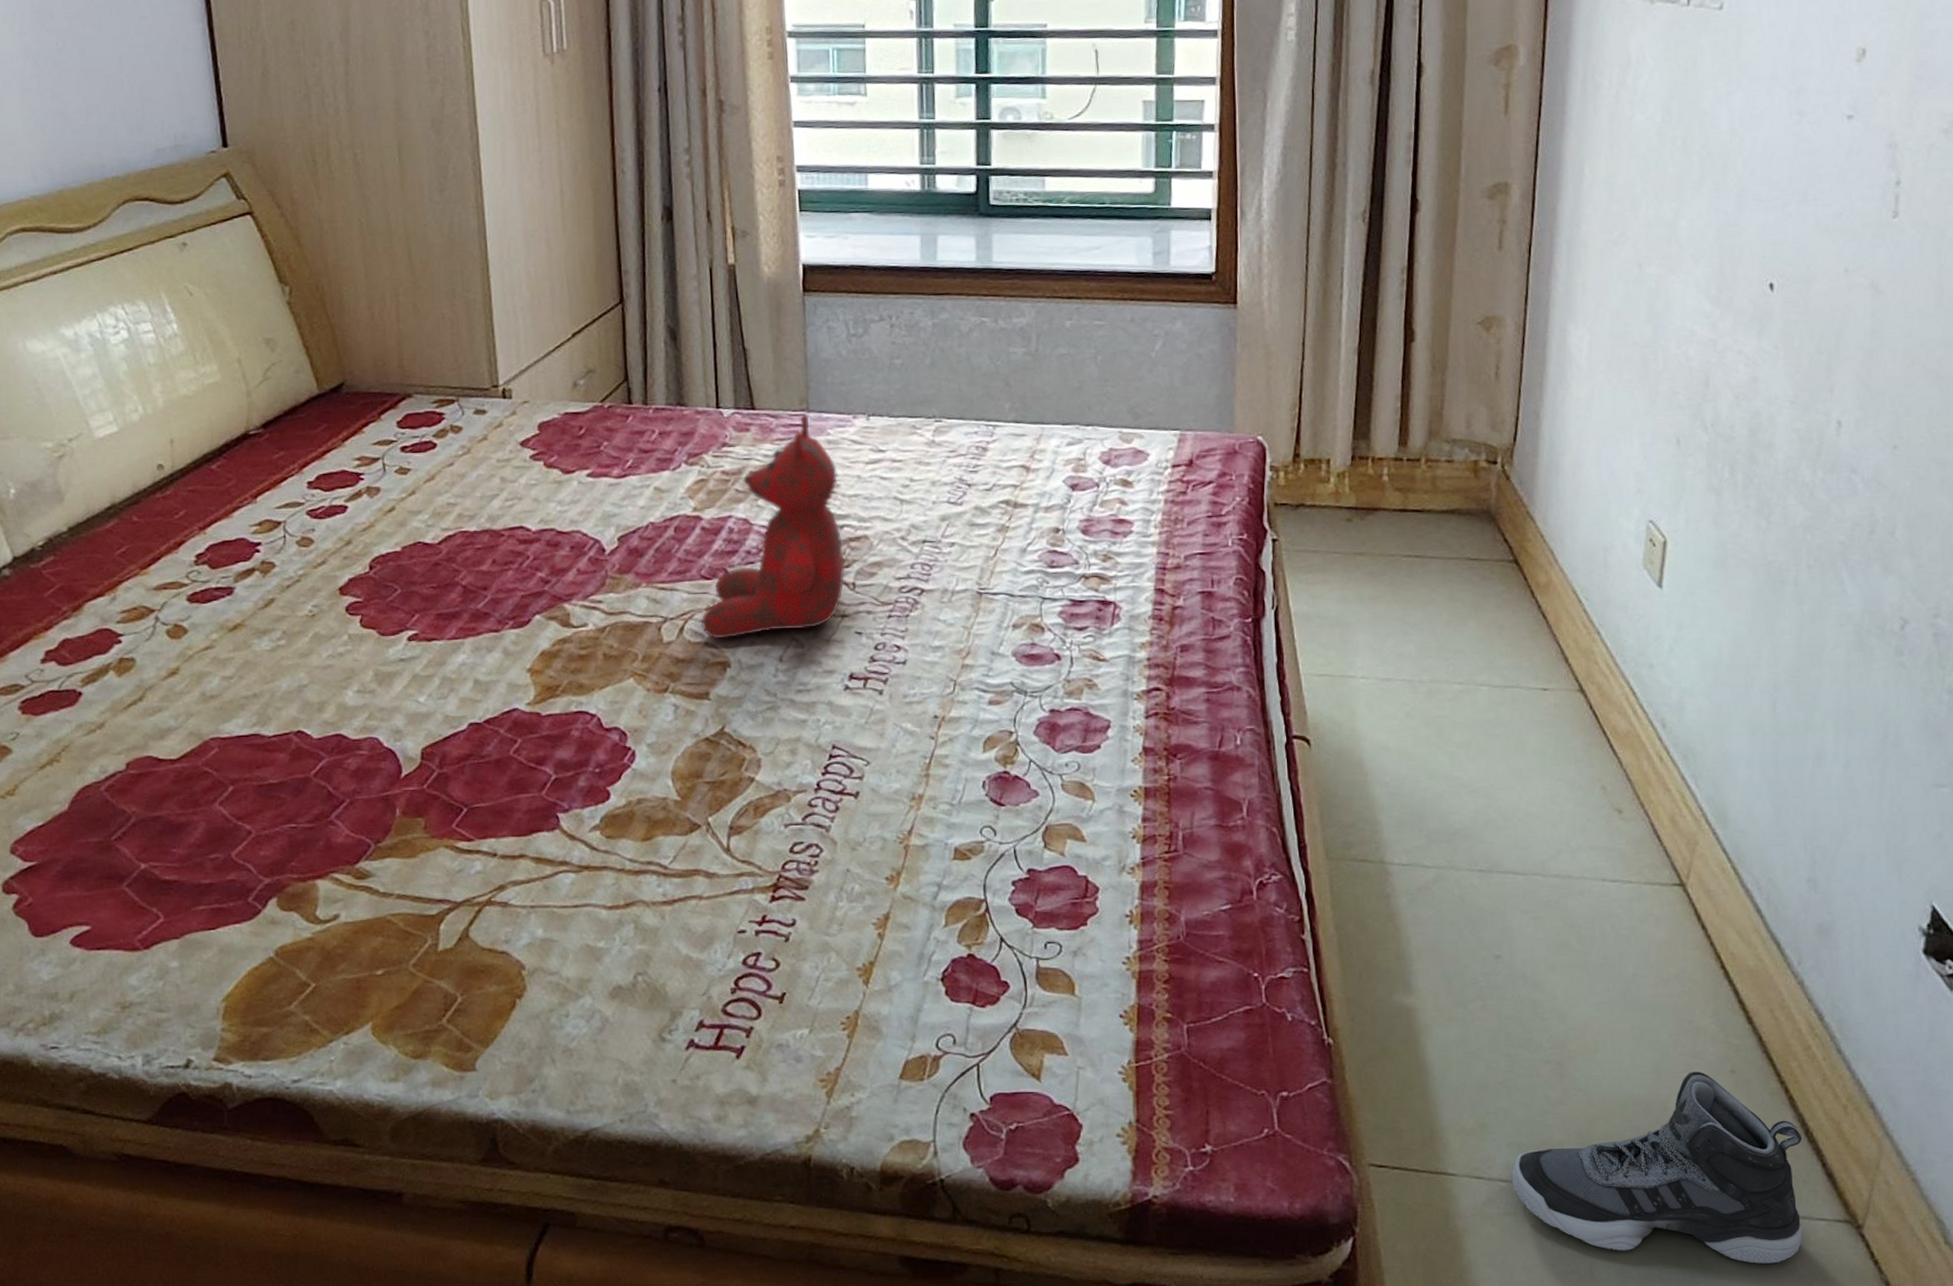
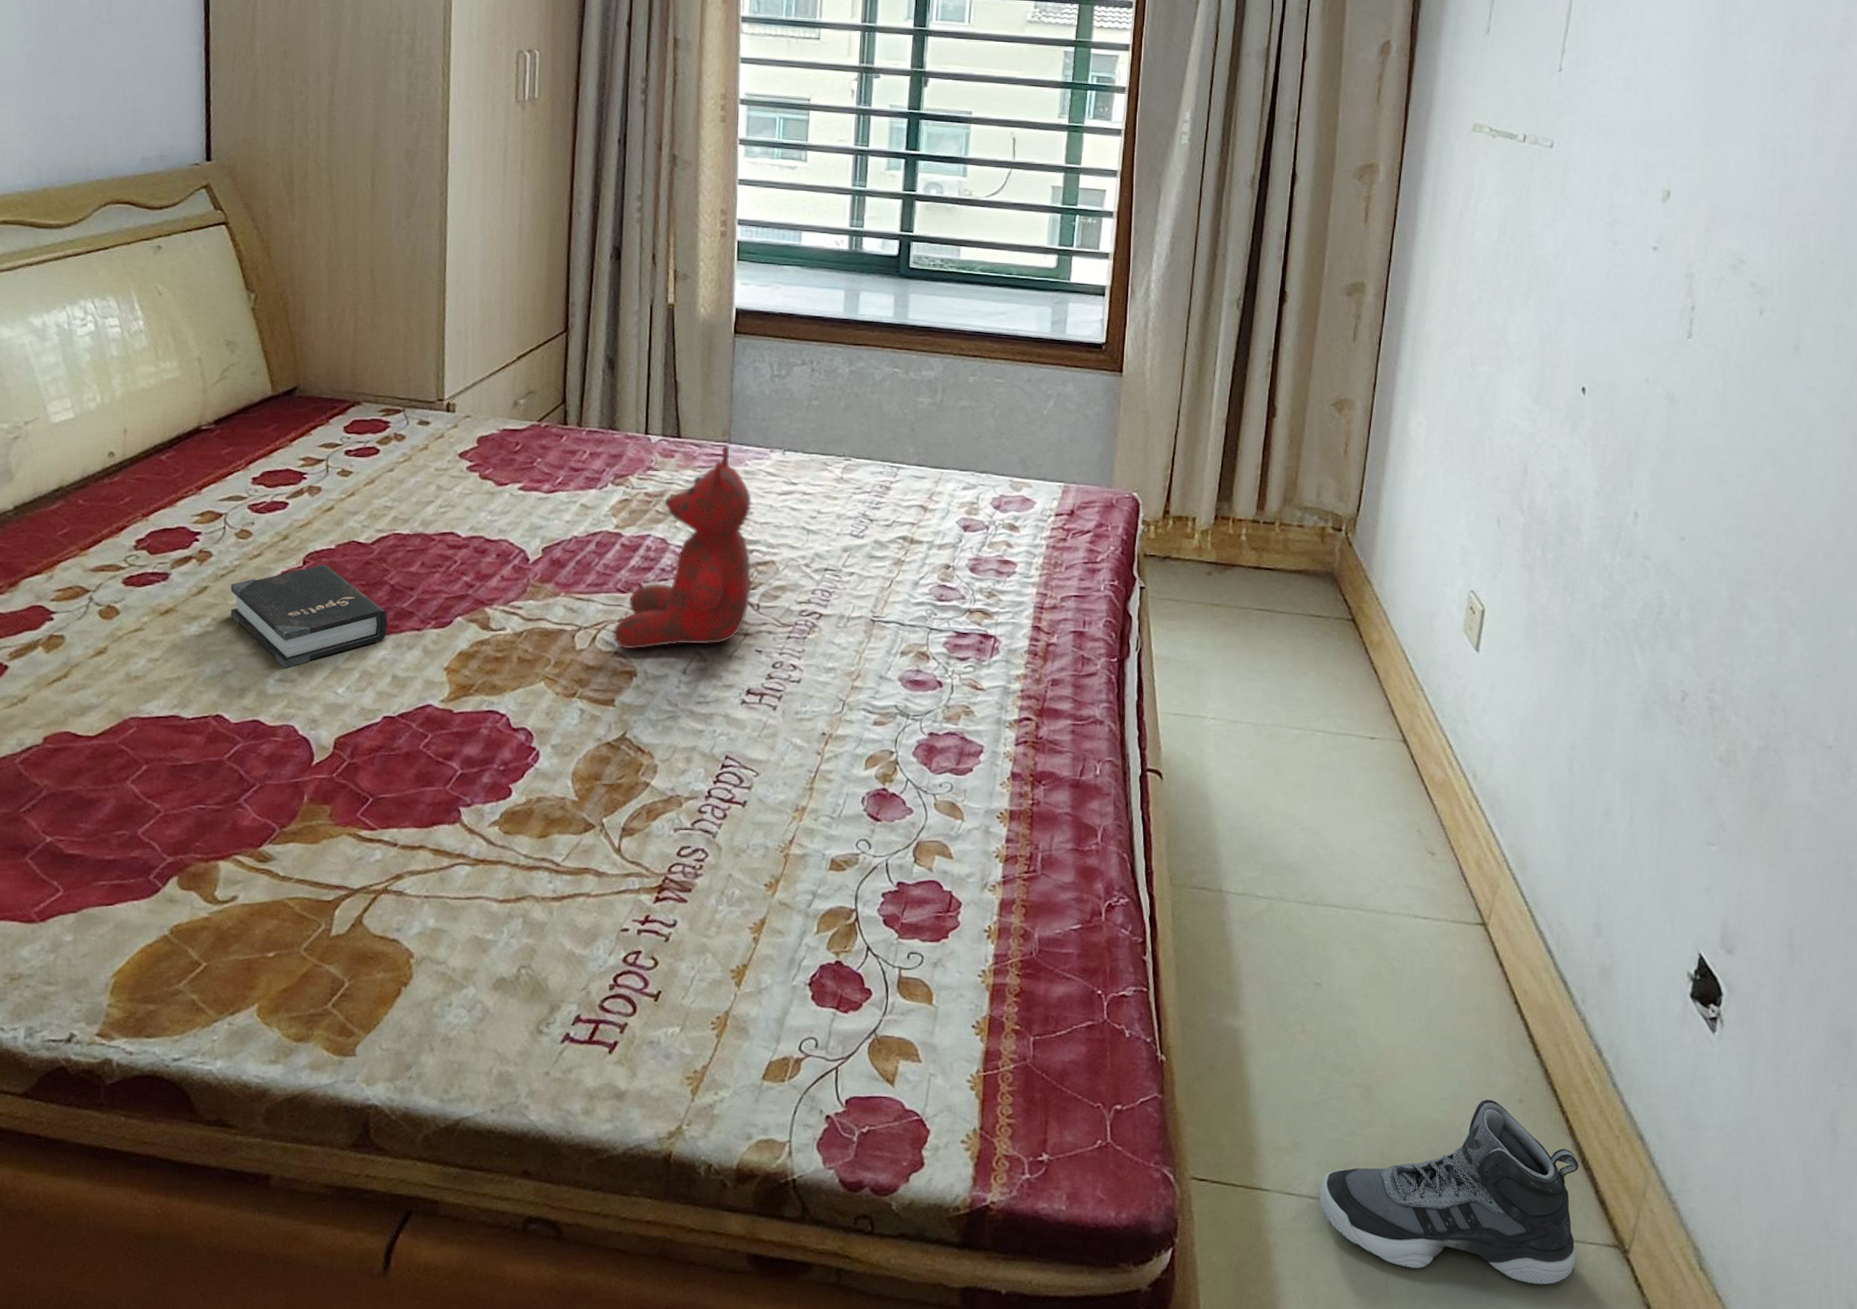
hardback book: none [297,569,464,680] -> present [230,565,388,669]

